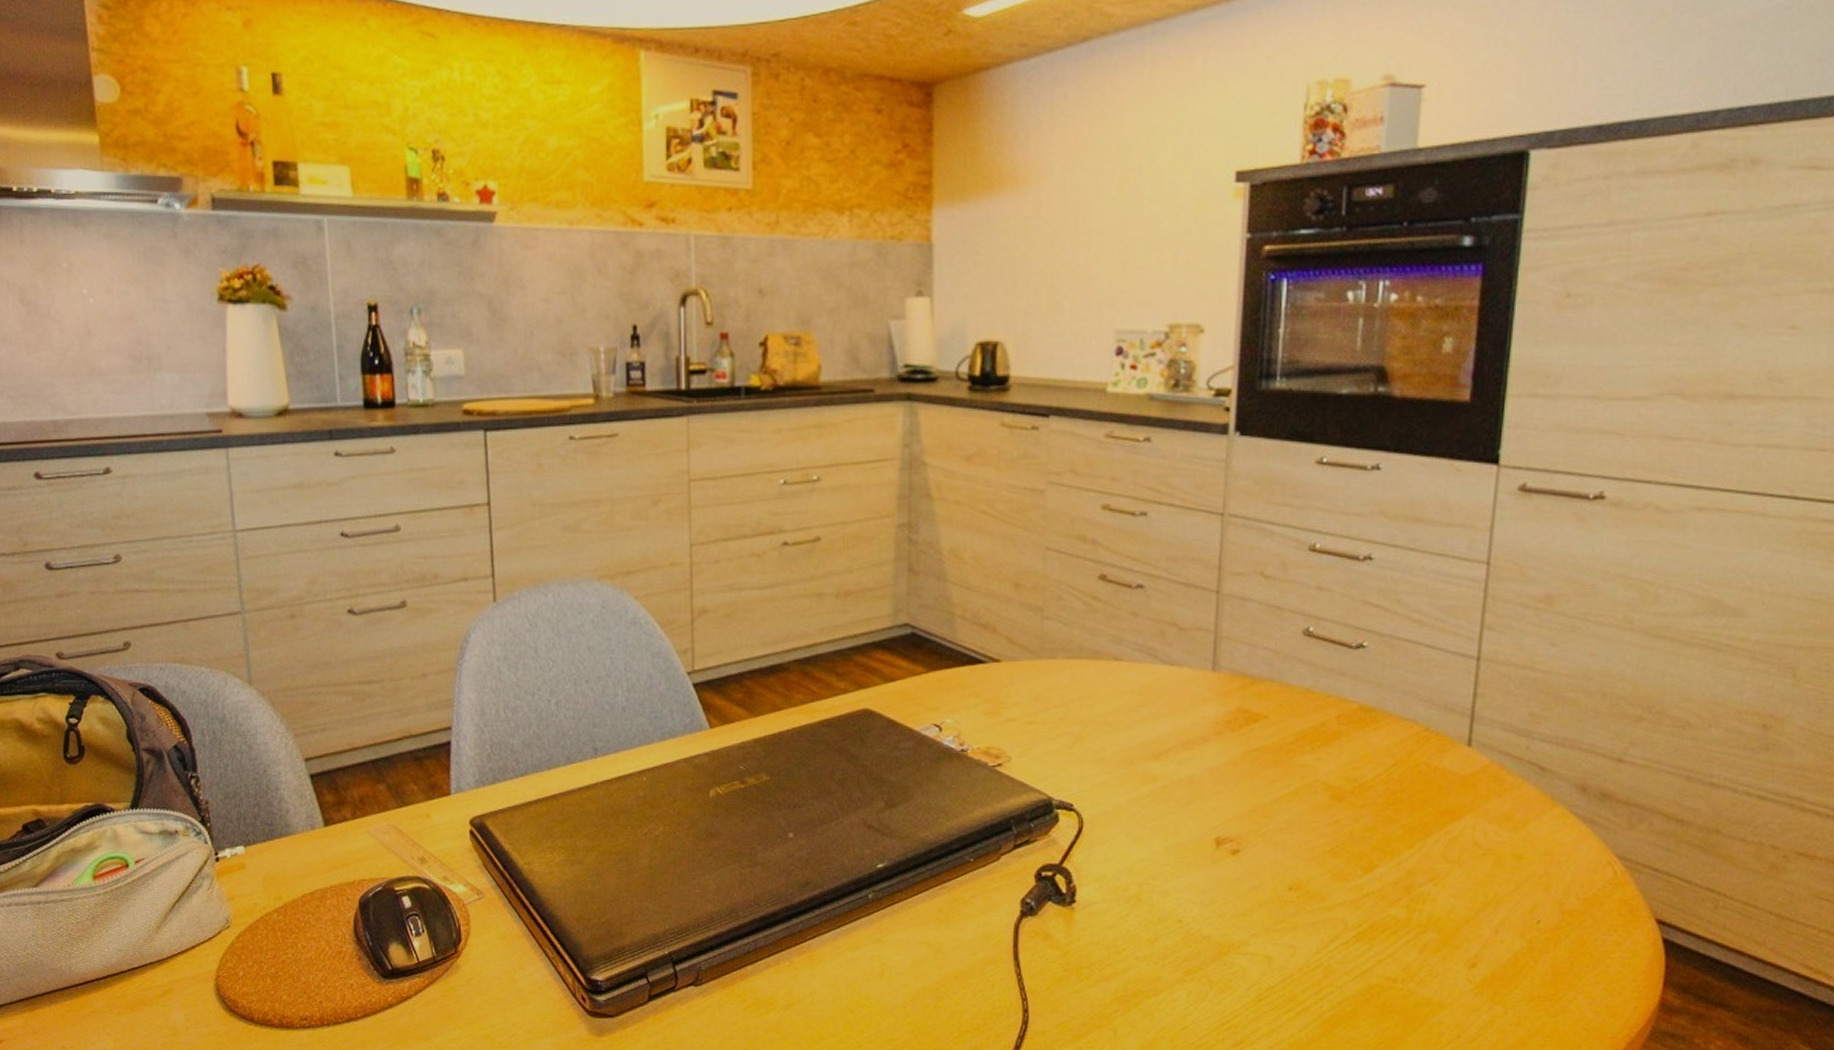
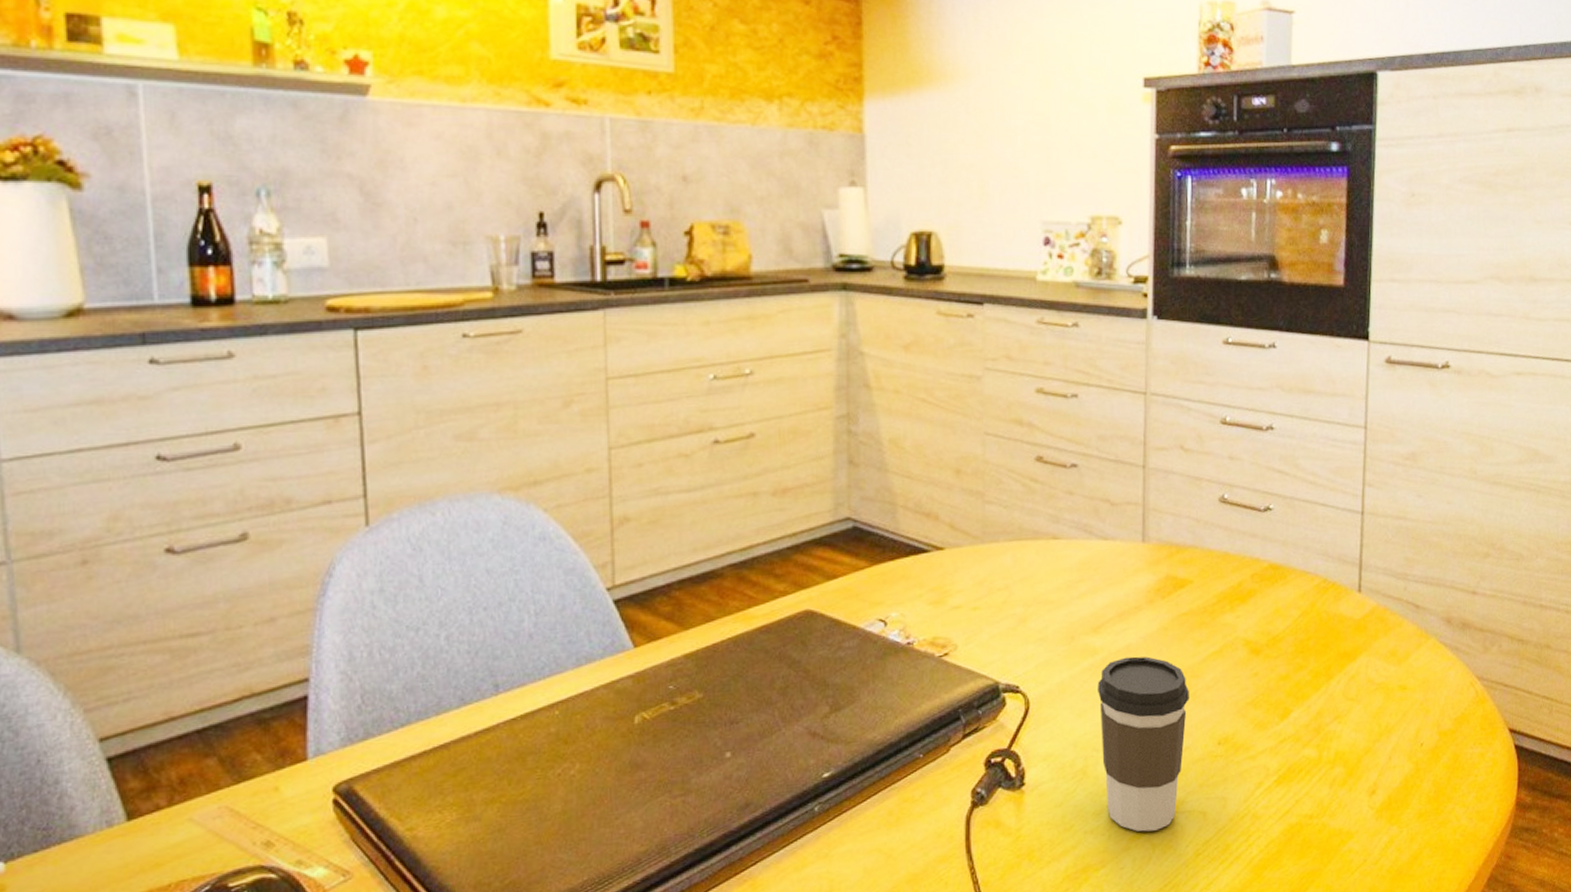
coffee cup: none [1156,788,1258,968] -> present [1098,656,1189,832]

